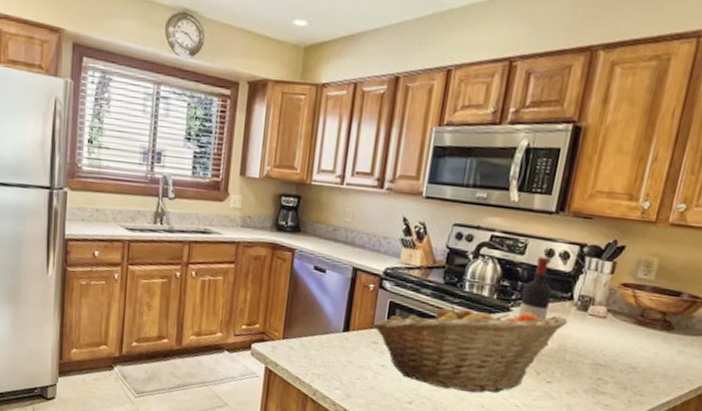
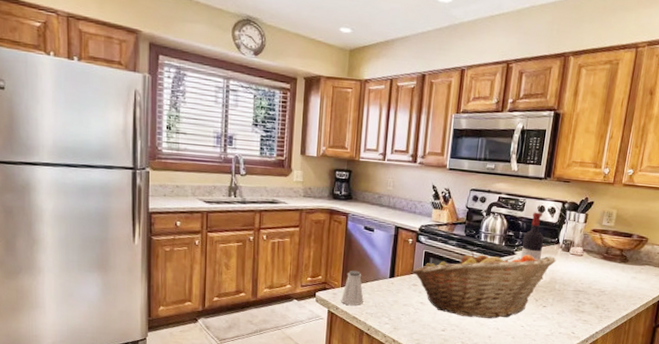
saltshaker: none [282,319,310,364] -> present [341,270,364,305]

